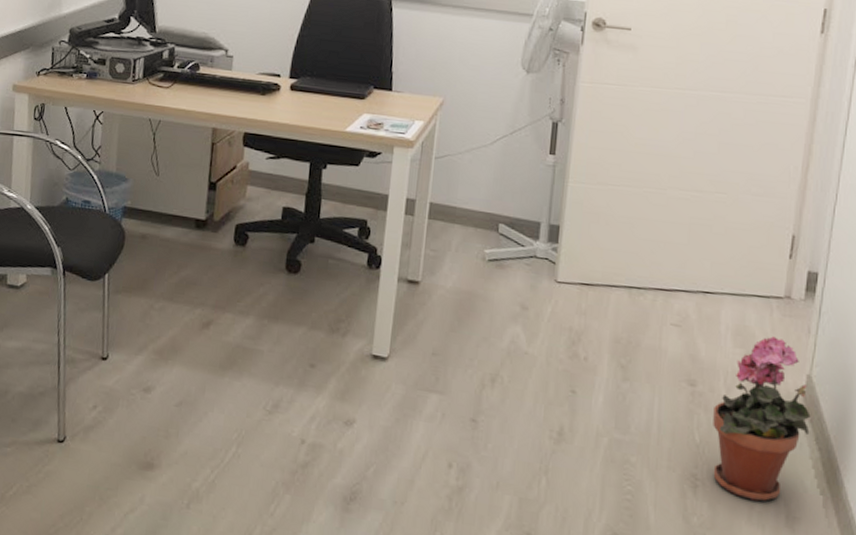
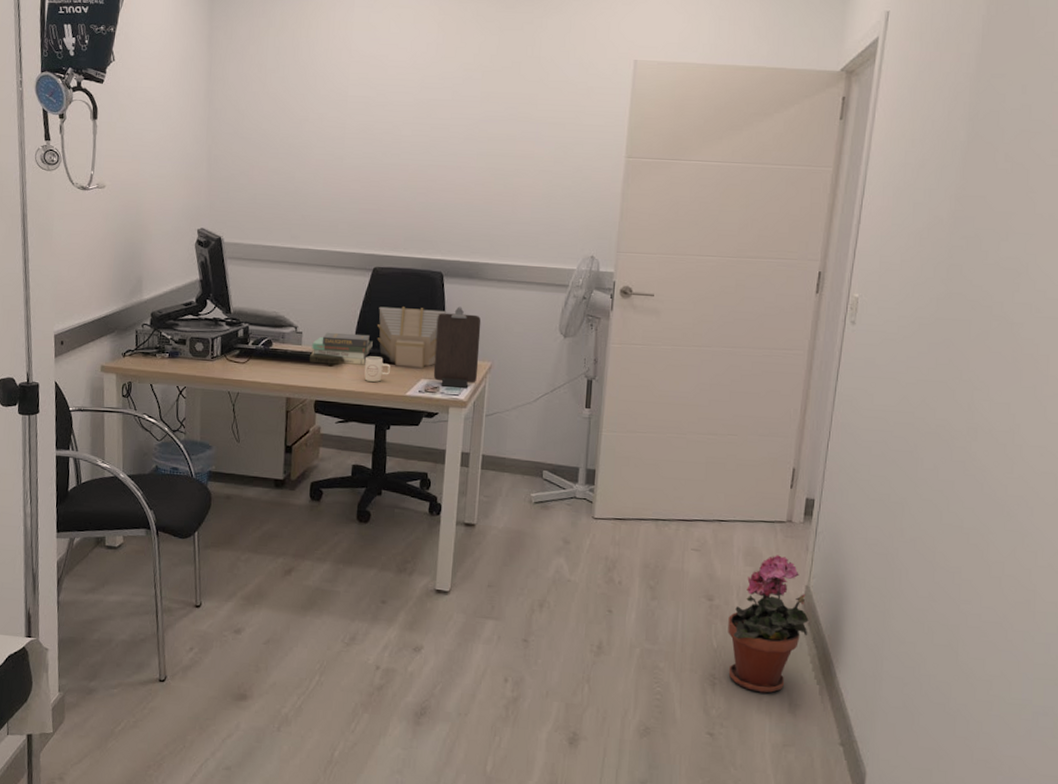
books: none [240,57,311,96] -> present [310,332,373,365]
mug: none [299,85,330,115] -> present [363,356,391,382]
file organizer: none [315,31,395,103] -> present [376,306,447,369]
clipboard: none [377,34,433,127] -> present [433,306,481,389]

